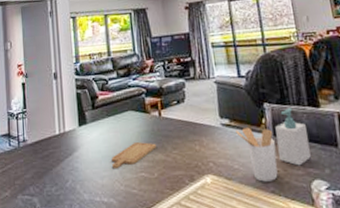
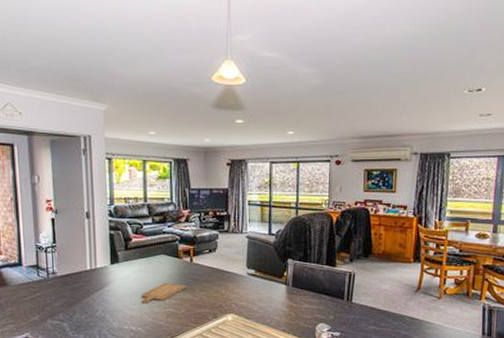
utensil holder: present [236,127,278,182] -> none [260,278,292,322]
soap bottle: present [275,108,311,166] -> none [294,265,321,312]

